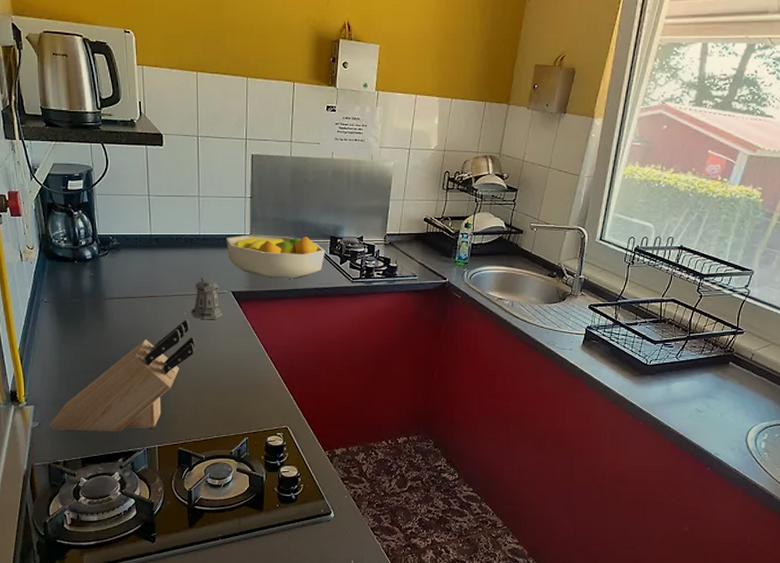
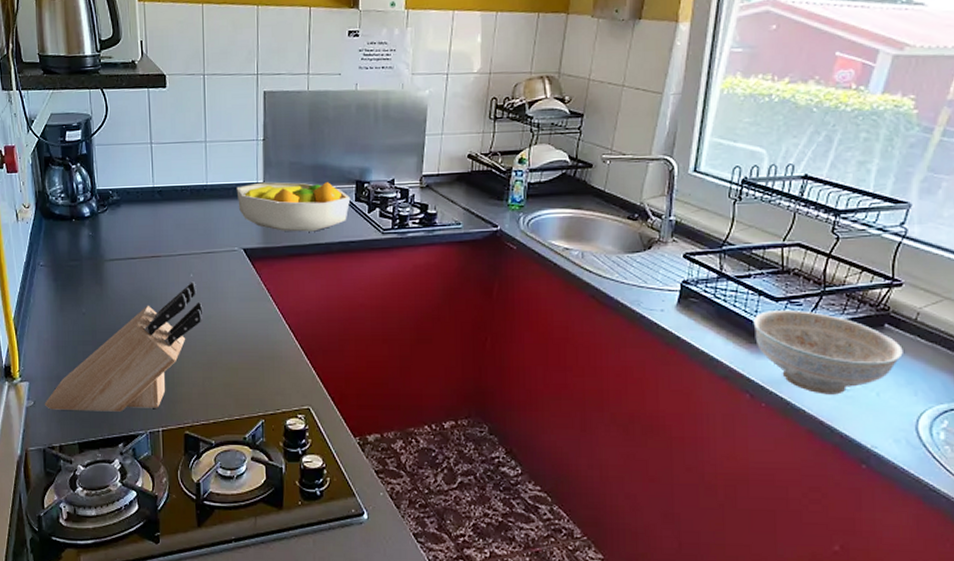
pepper shaker: present [190,277,223,320] -> none [197,233,233,283]
decorative bowl: none [637,350,741,415] -> present [753,309,903,395]

